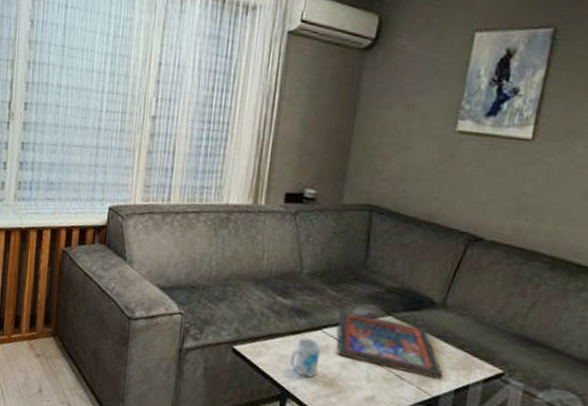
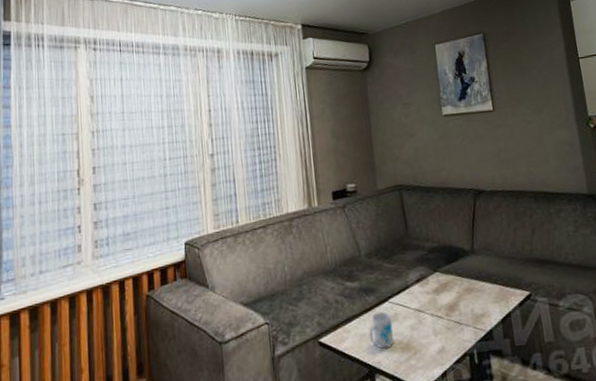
religious icon: present [337,310,443,379] -> none [398,274,490,320]

